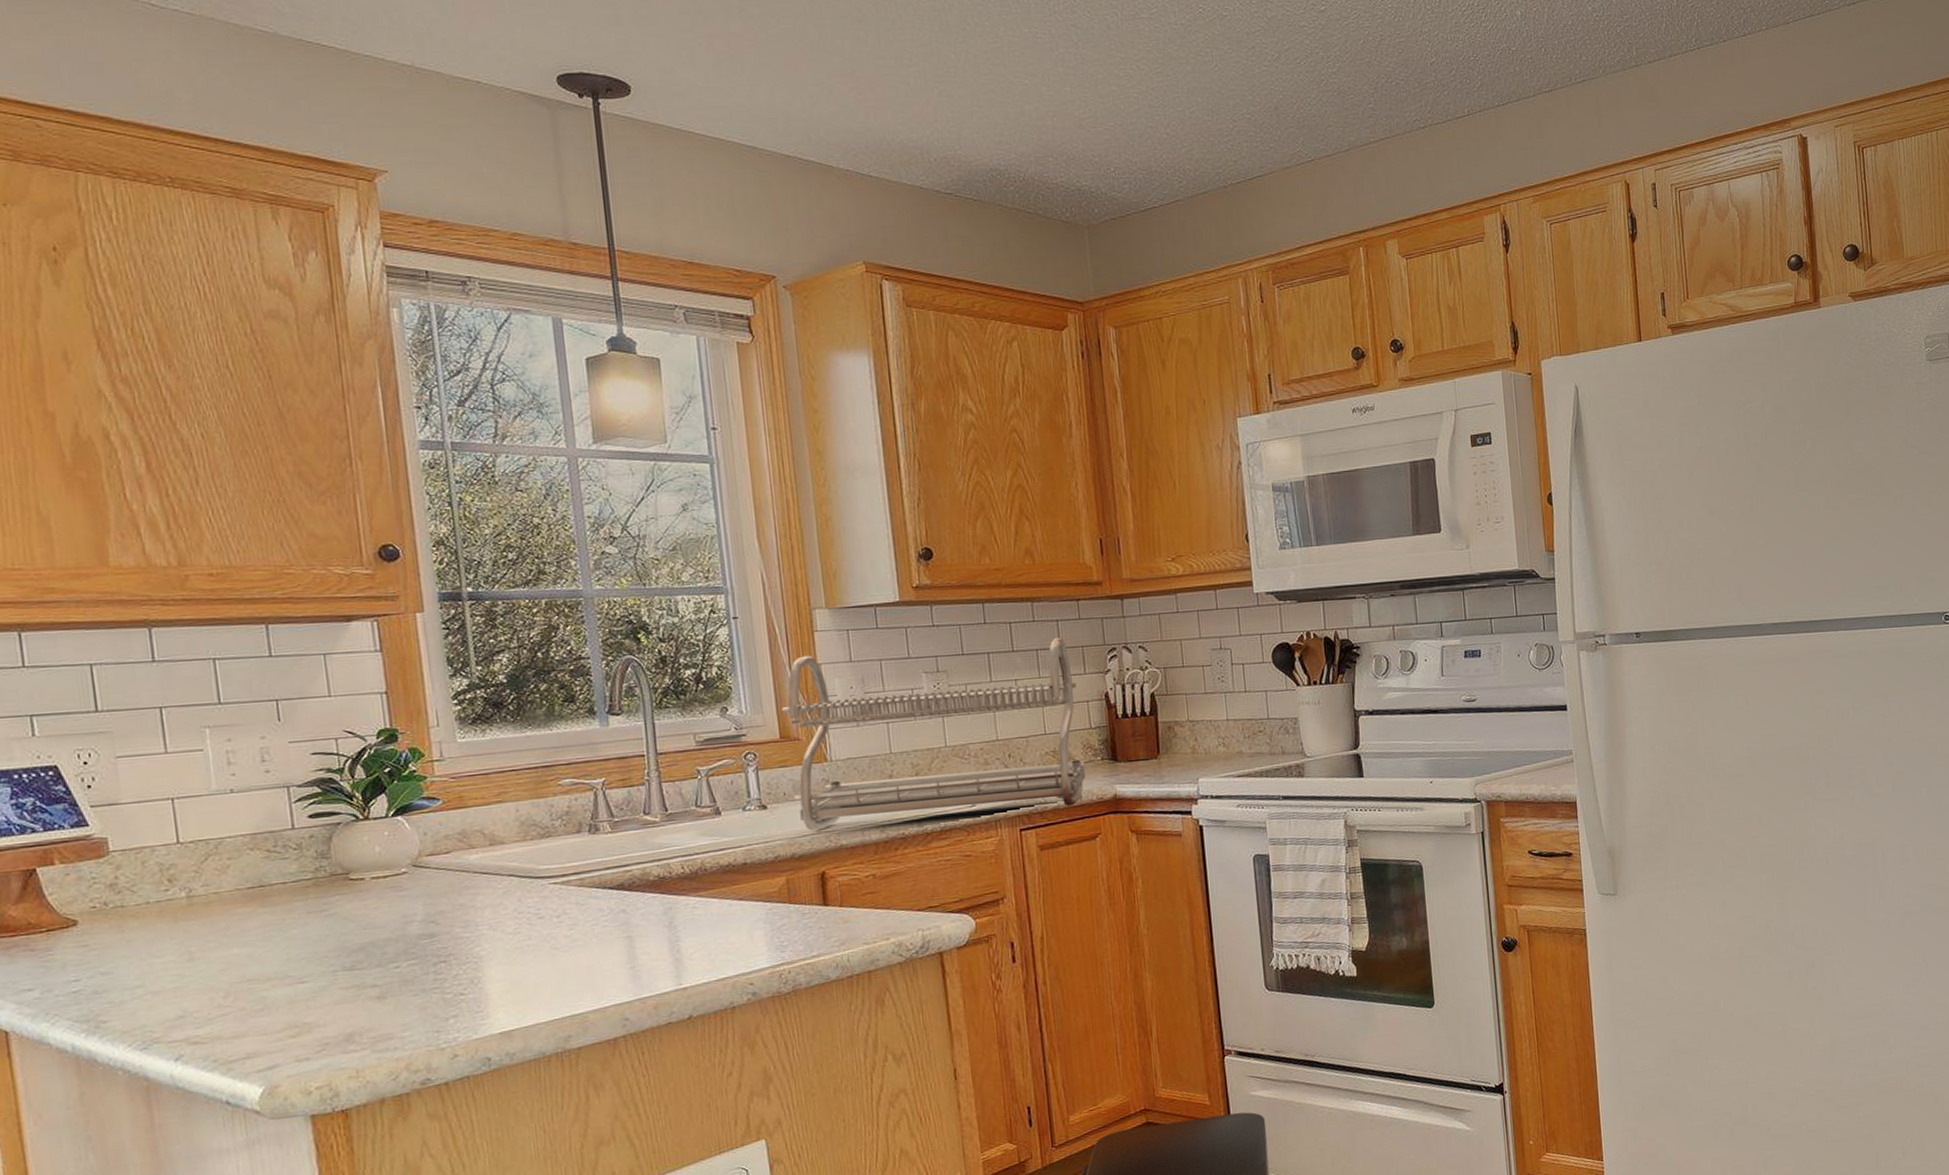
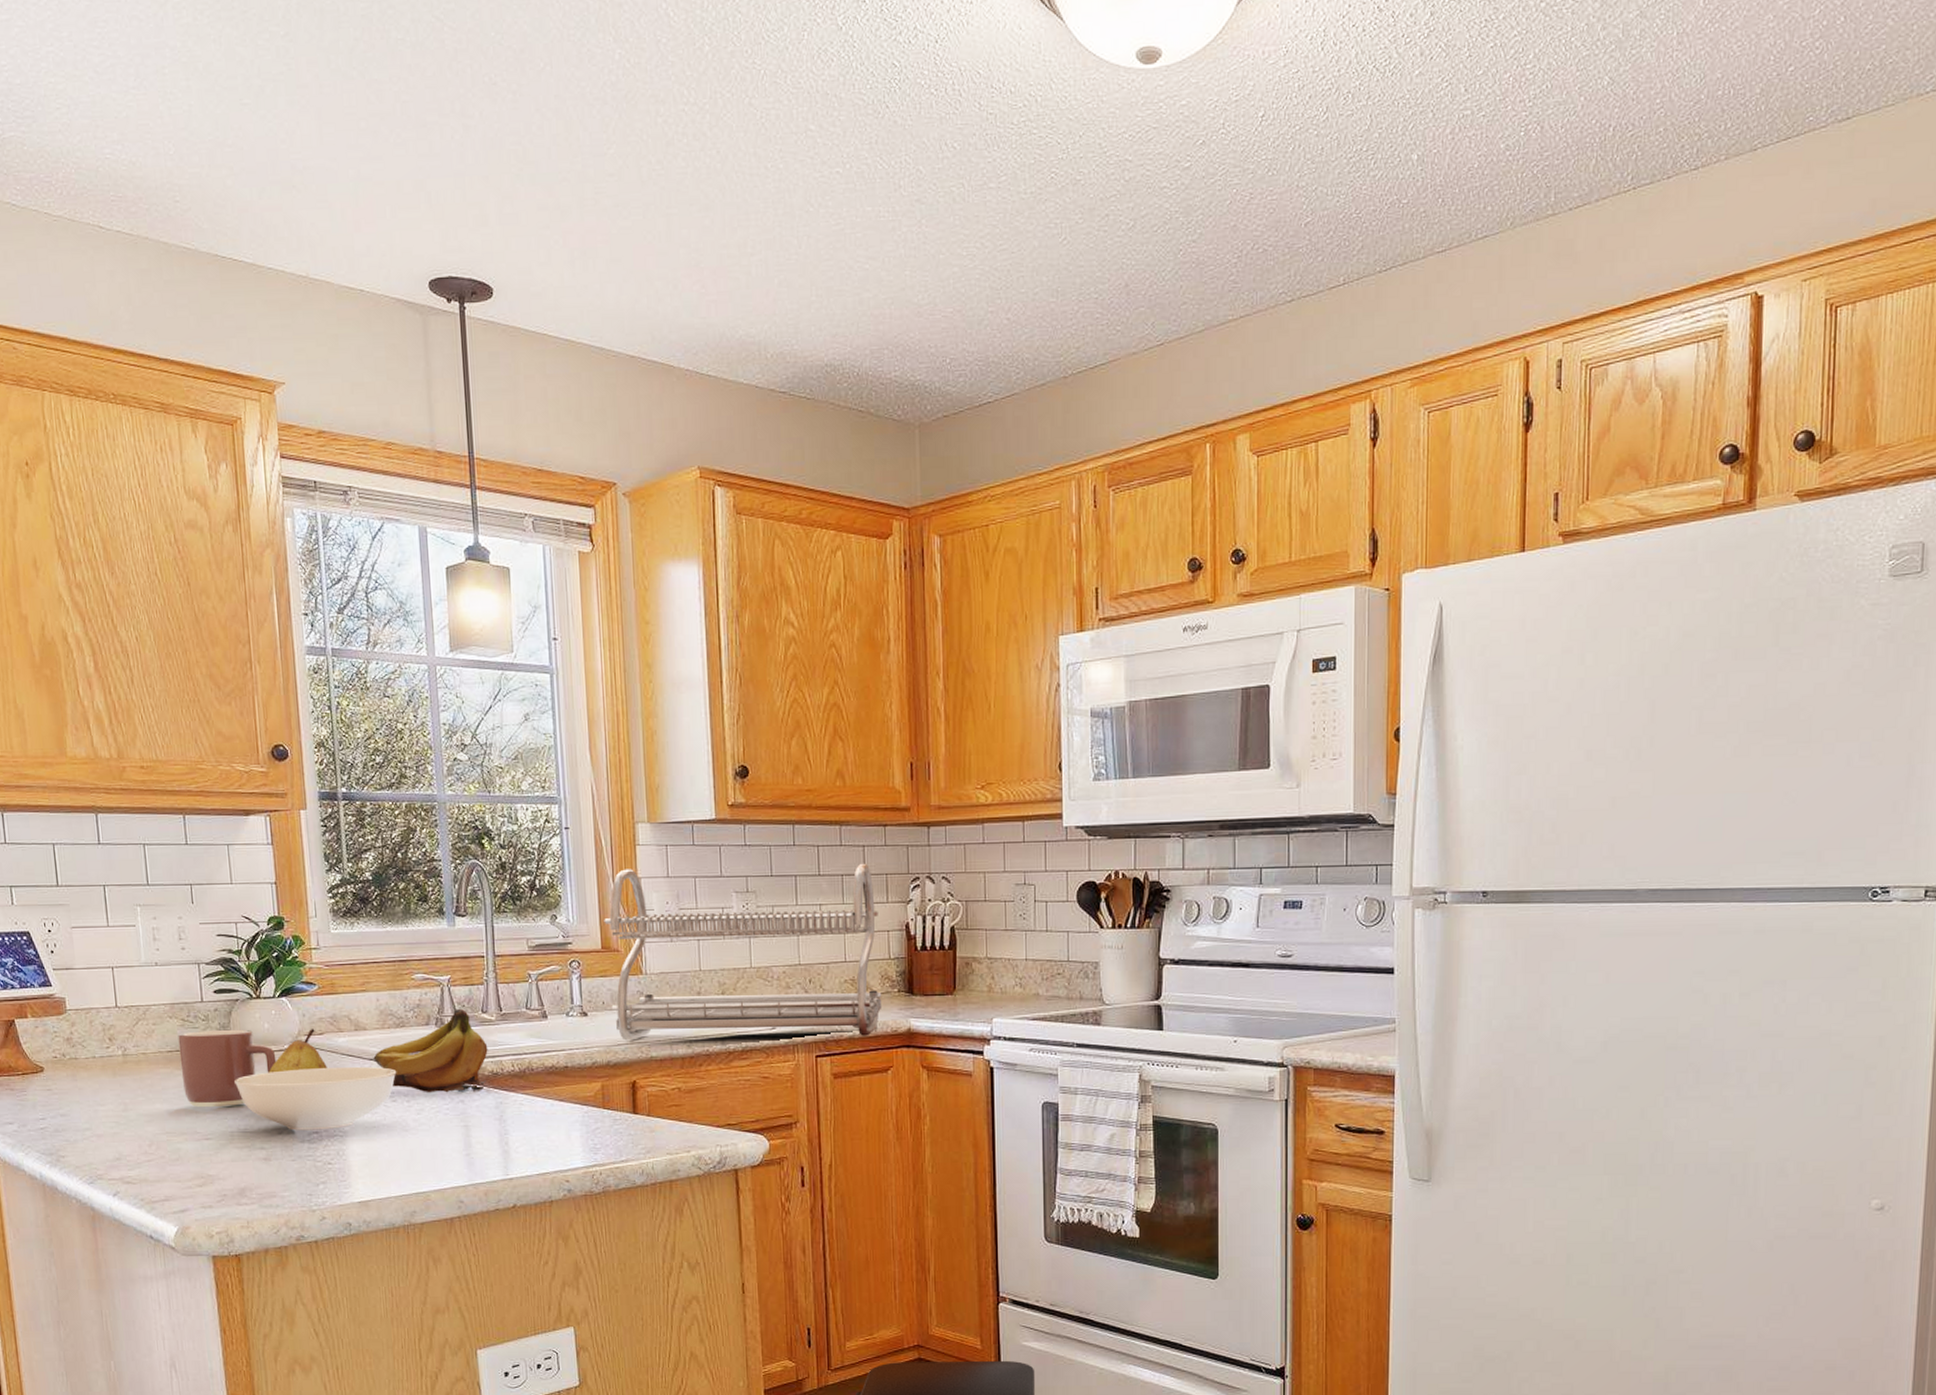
mug: none [261,855,391,948] -> present [178,1029,277,1108]
bowl: none [337,882,543,962] -> present [234,1066,397,1131]
fruit: none [381,848,457,901] -> present [268,1029,328,1073]
fruit: none [512,812,653,906] -> present [372,1008,488,1093]

